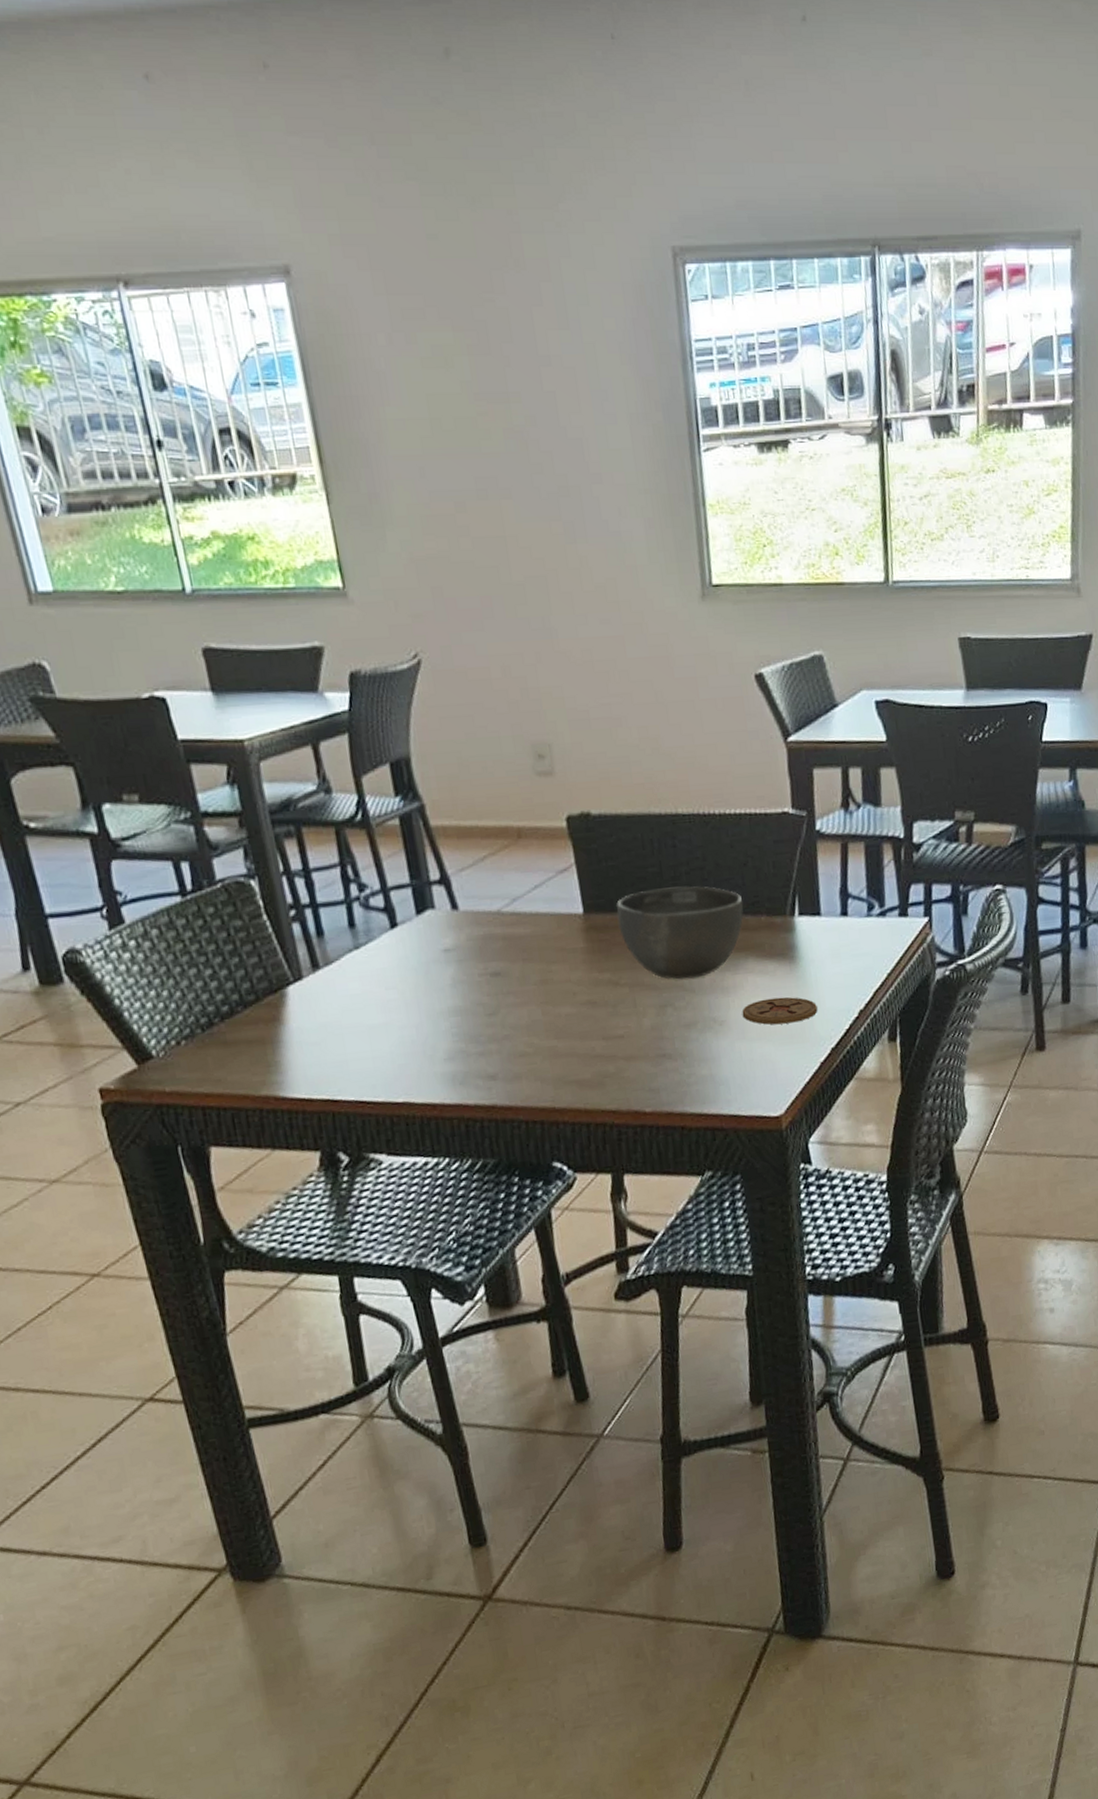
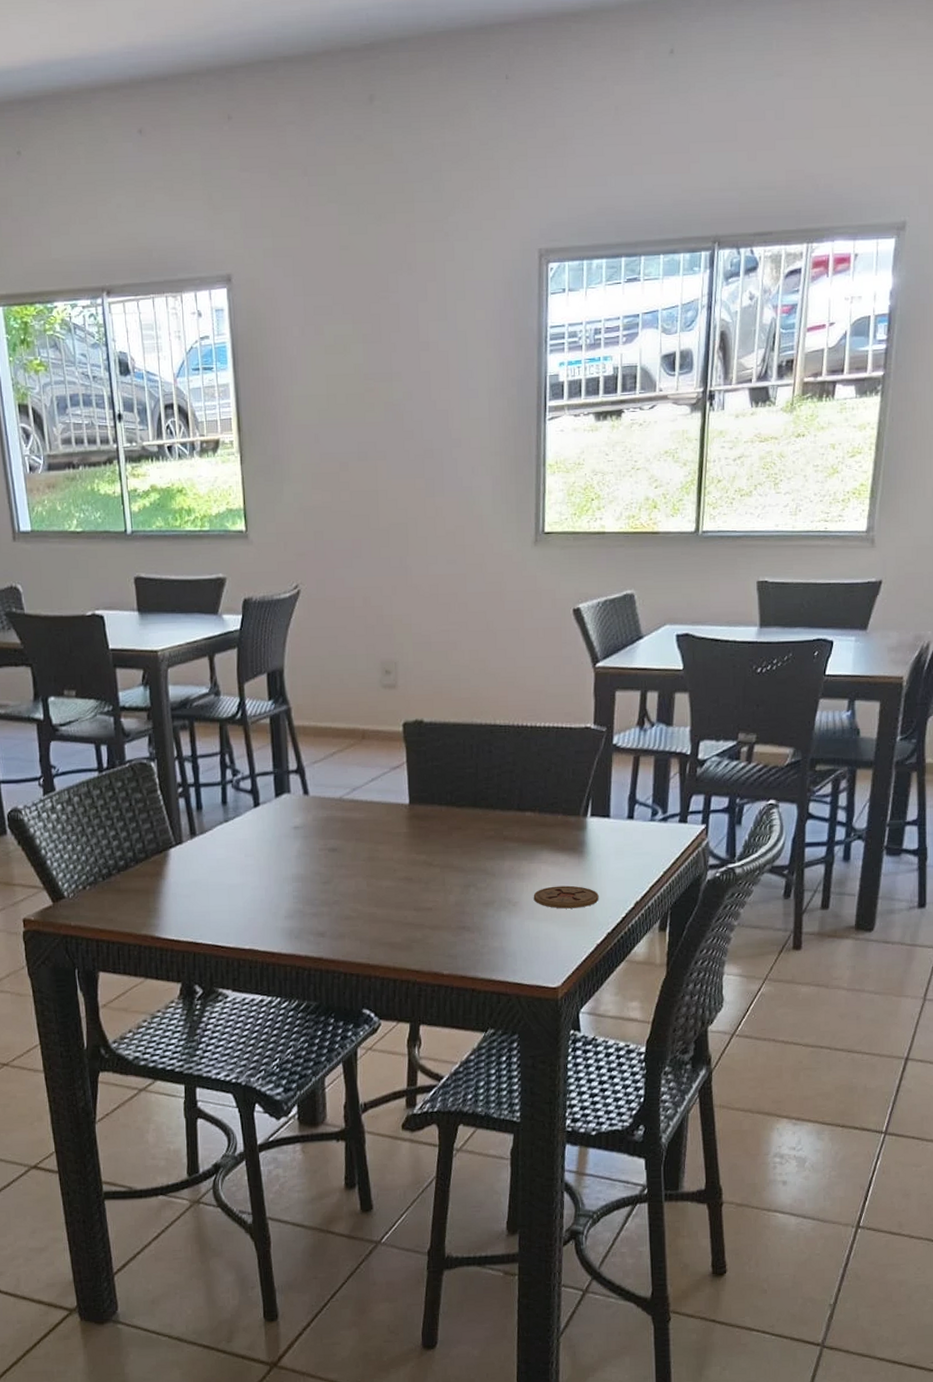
bowl: present [615,886,744,980] -> none [436,786,544,865]

